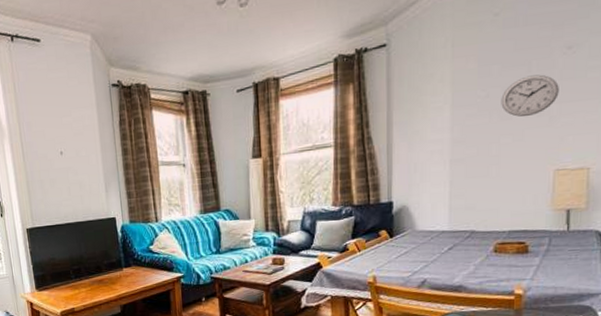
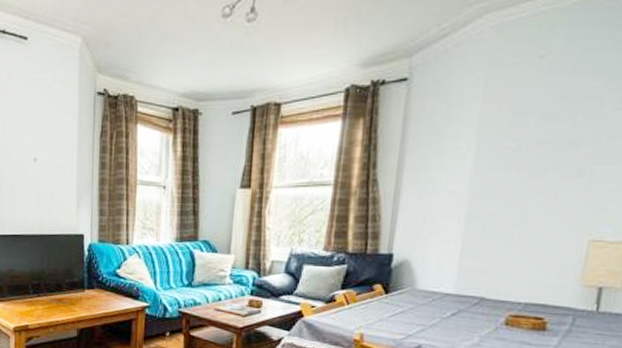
wall clock: present [501,74,559,117] -> none [534,130,607,177]

